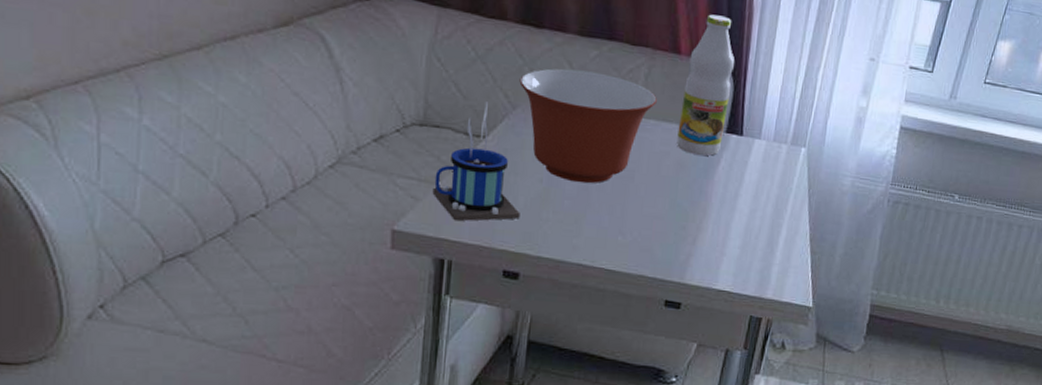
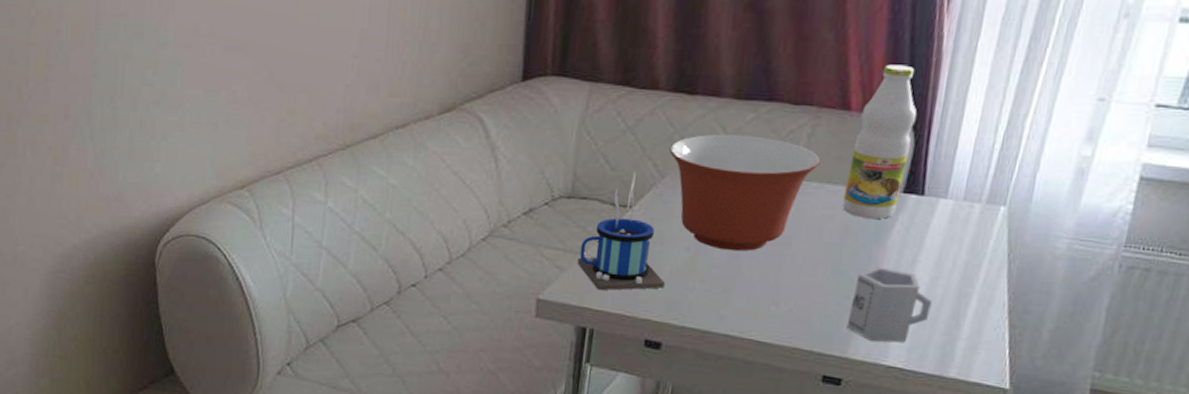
cup: none [683,199,751,269] -> present [846,266,932,342]

